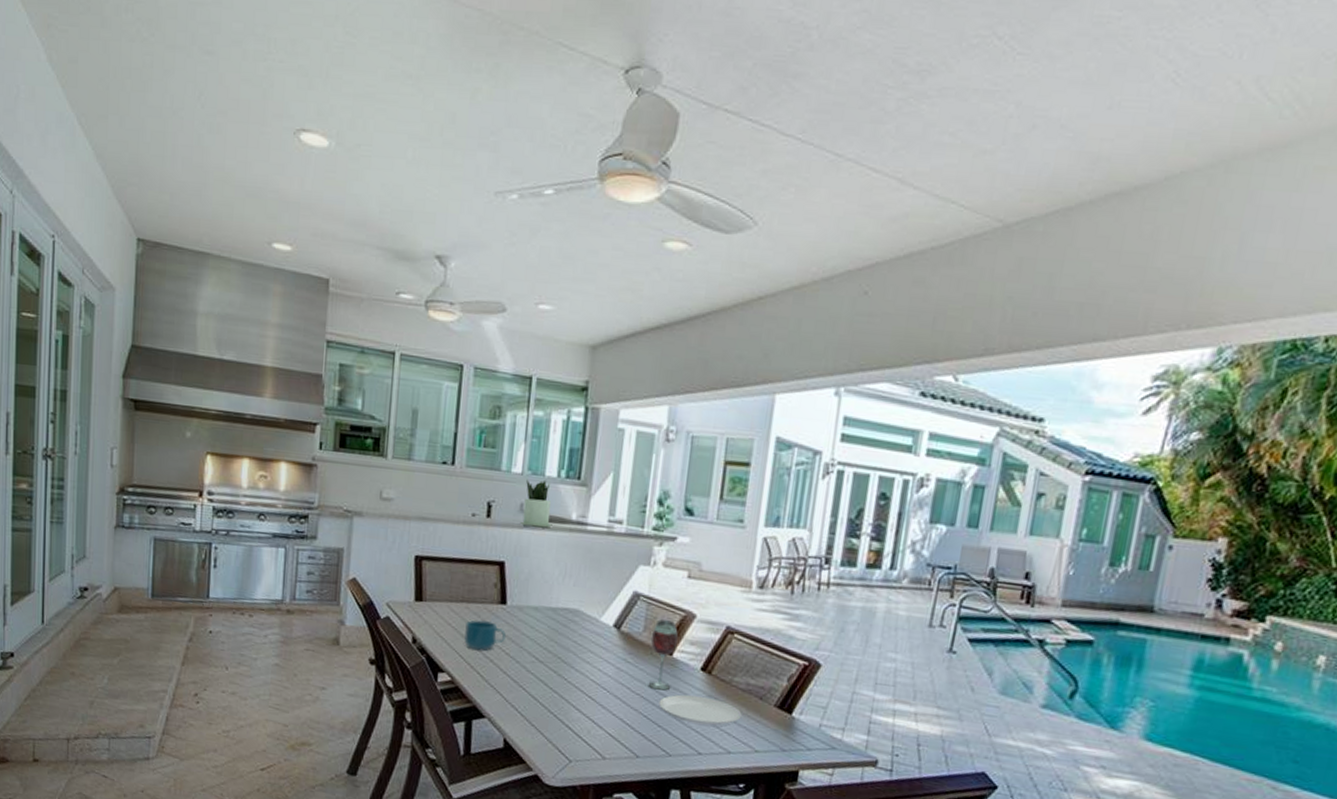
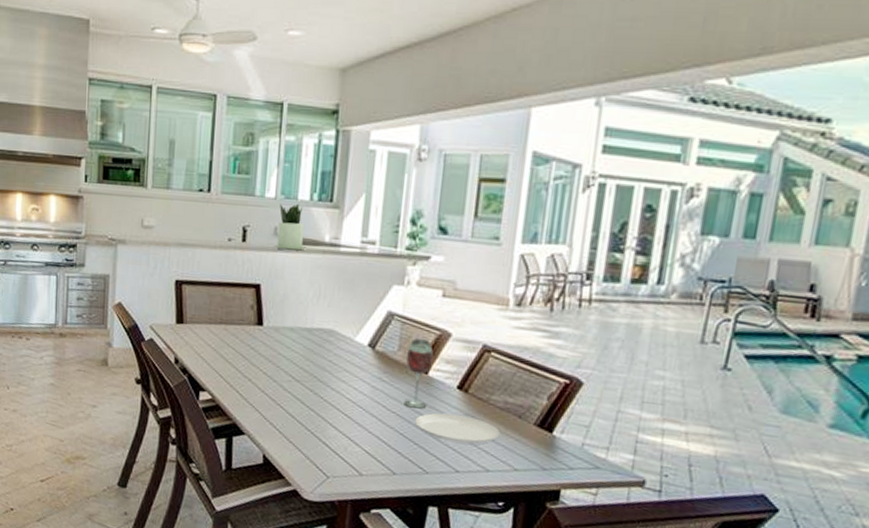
cup: present [464,619,506,651] -> none [223,340,263,371]

